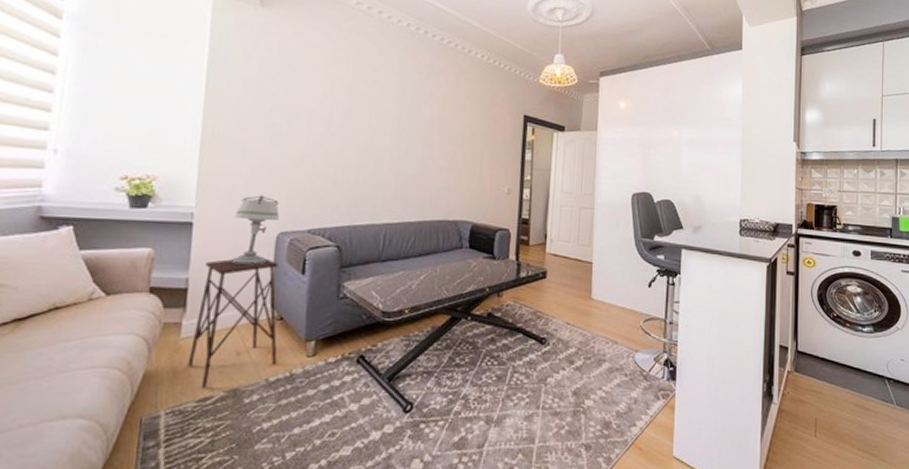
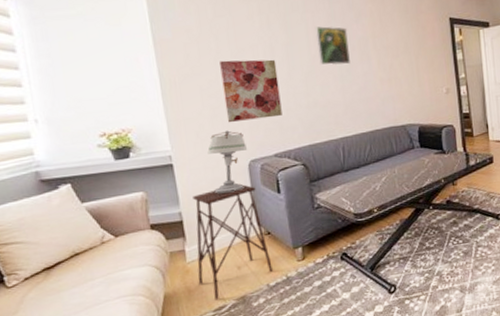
wall art: none [264,119,332,189] -> present [220,59,282,123]
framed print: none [378,101,415,146] -> present [314,26,350,66]

